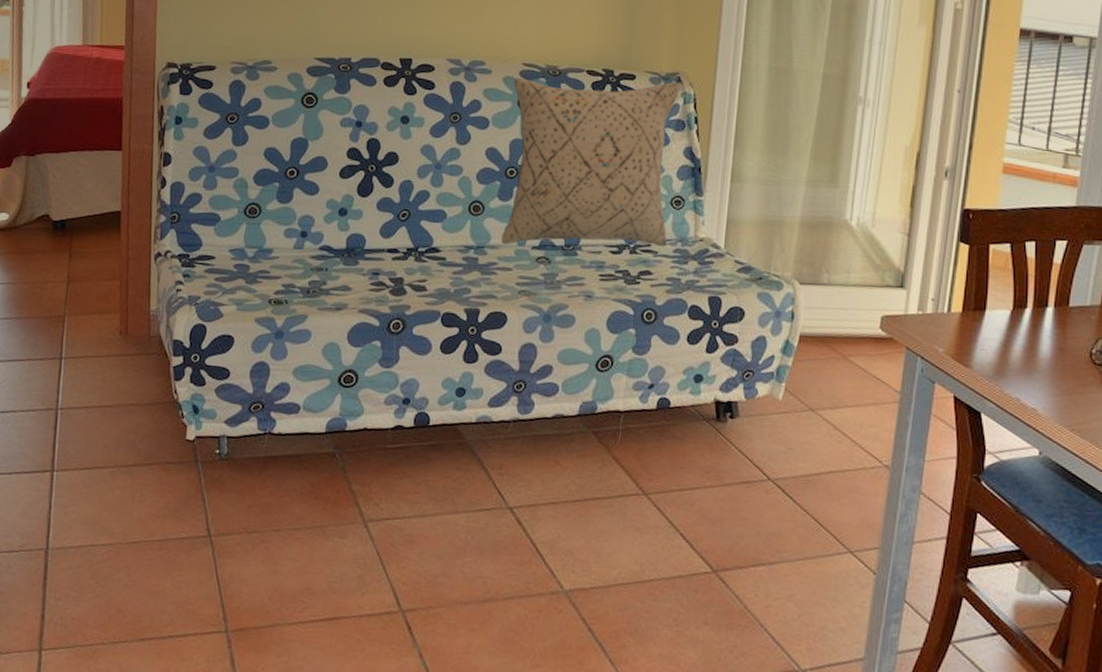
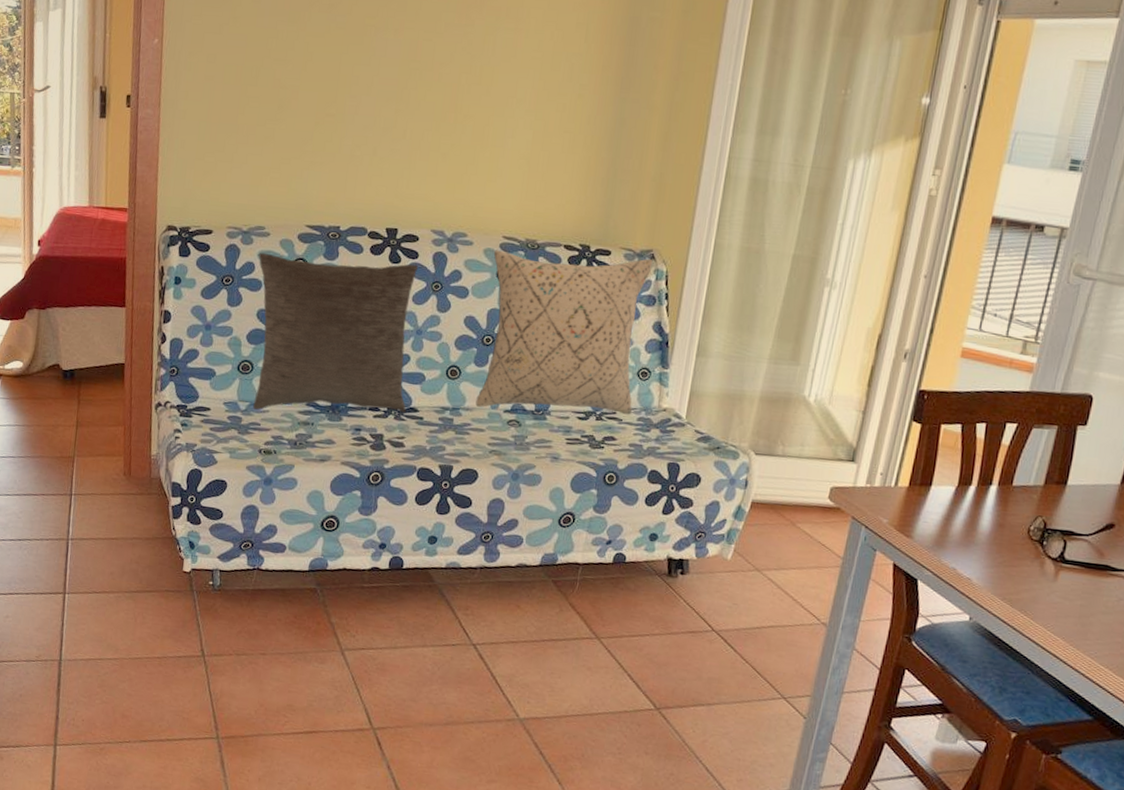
pillow: none [261,88,436,257] -> present [253,252,419,413]

